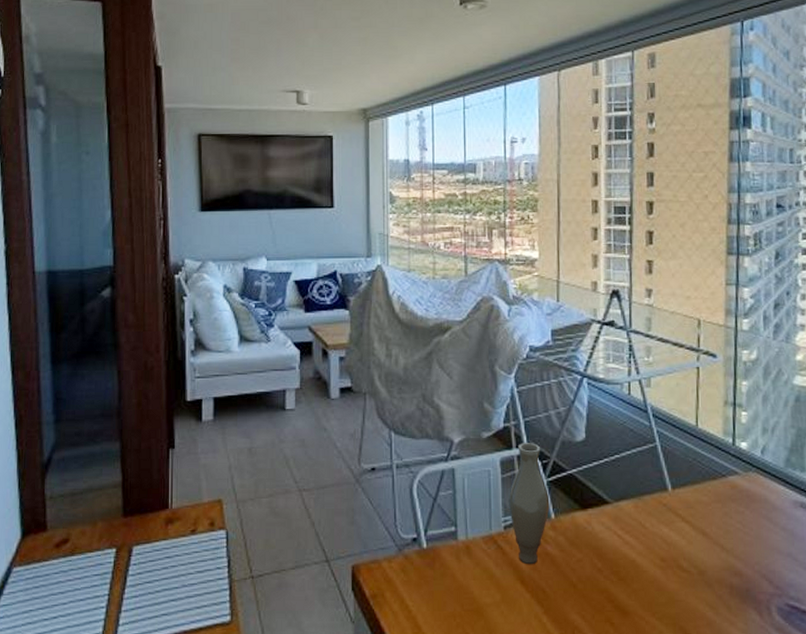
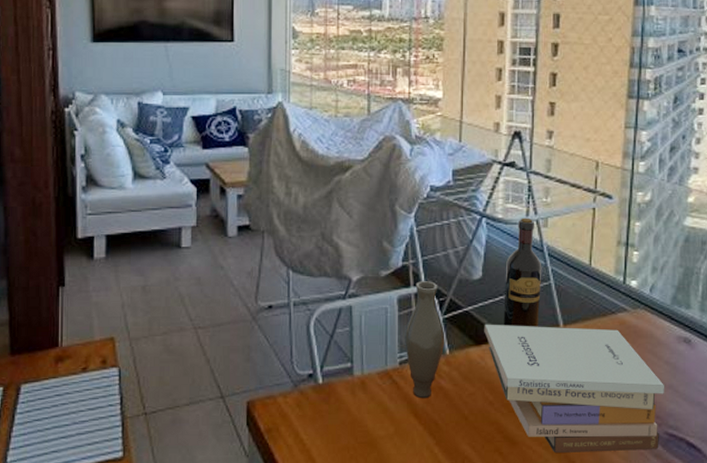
books: none [589,487,784,624] -> present [484,324,665,453]
wine bottle: none [609,377,647,491] -> present [503,218,542,327]

